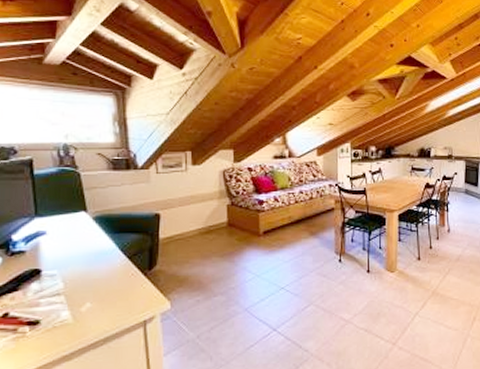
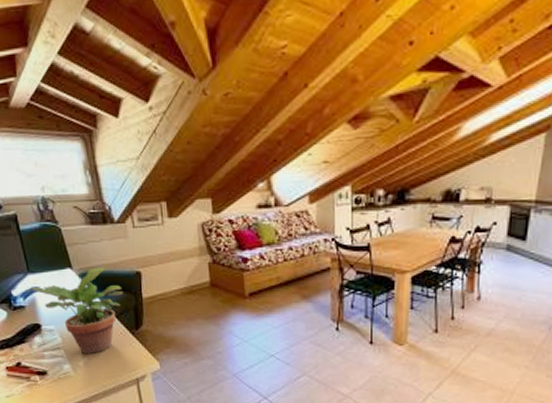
potted plant: none [31,210,140,298] -> present [27,268,124,354]

